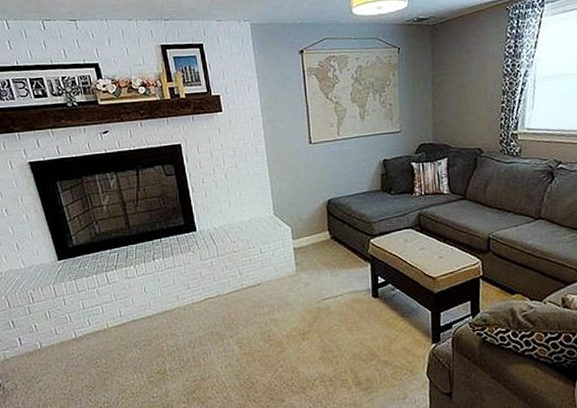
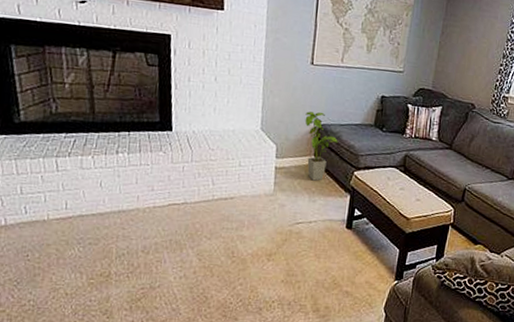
house plant: none [313,187,350,255] -> present [305,111,339,181]

